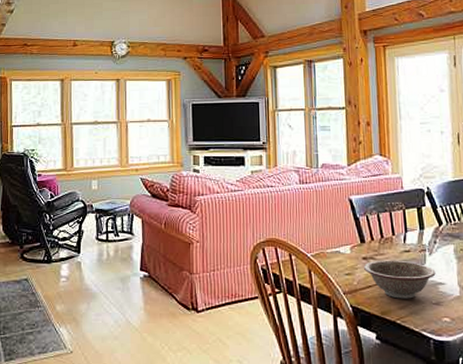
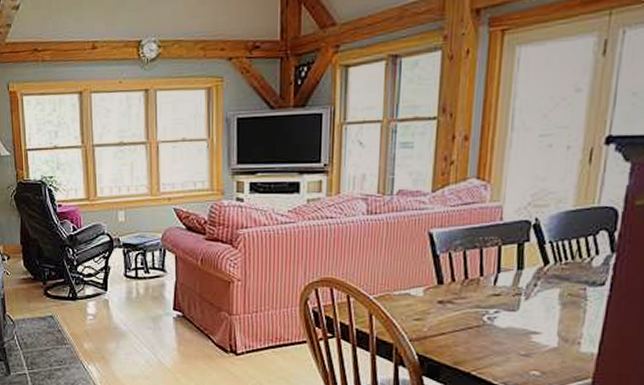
decorative bowl: present [364,260,436,299] -> none [438,304,531,349]

